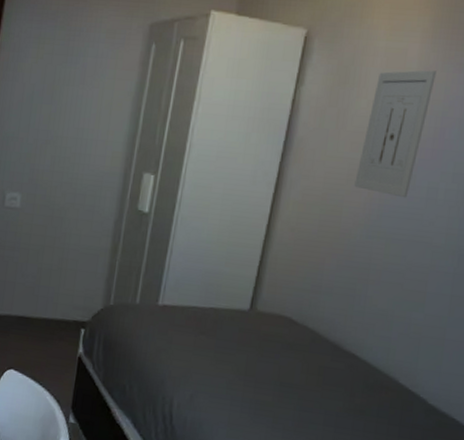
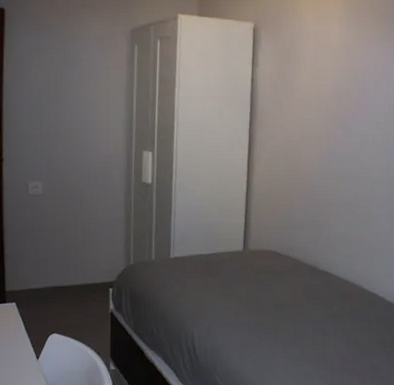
wall art: present [354,70,436,198] -> none [307,46,353,145]

